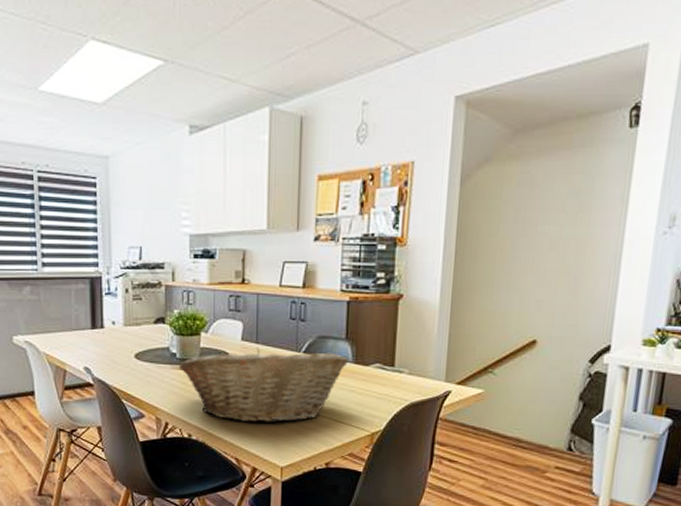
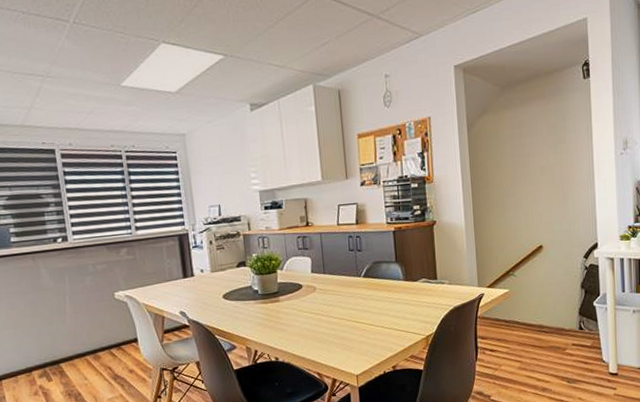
fruit basket: present [179,348,348,424] -> none [262,274,400,341]

